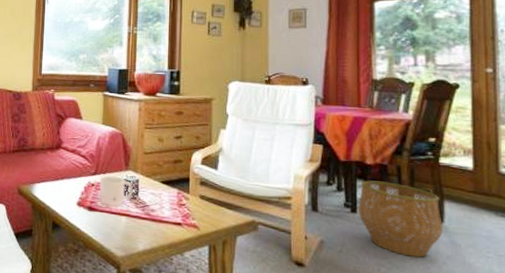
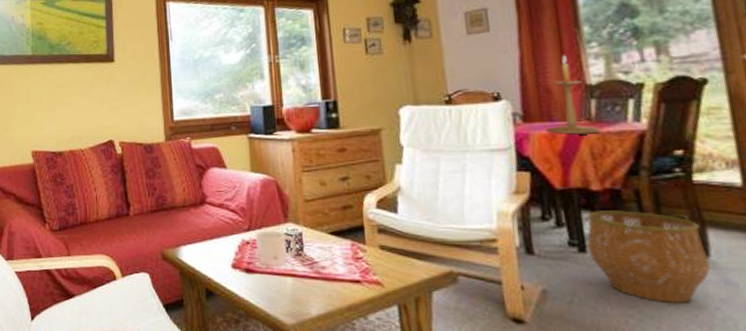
candlestick: none [339,54,379,119] -> present [546,55,601,135]

